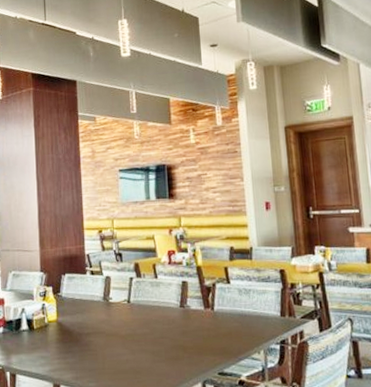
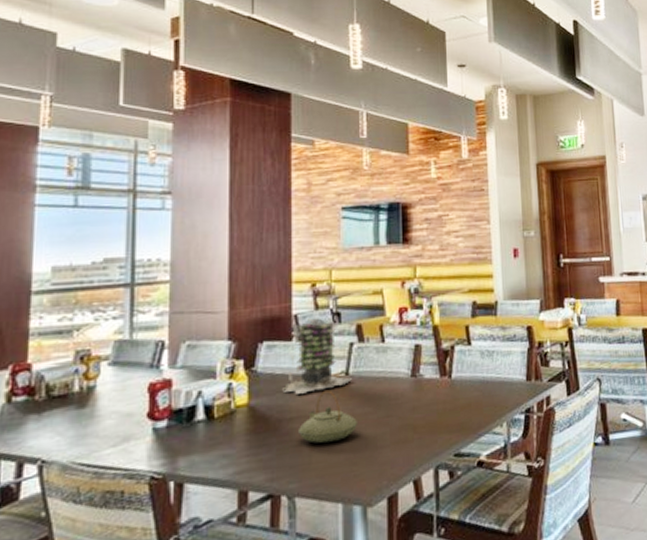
succulent plant: none [81,257,133,315] -> present [282,318,352,394]
teapot: none [94,313,139,355] -> present [299,390,359,444]

